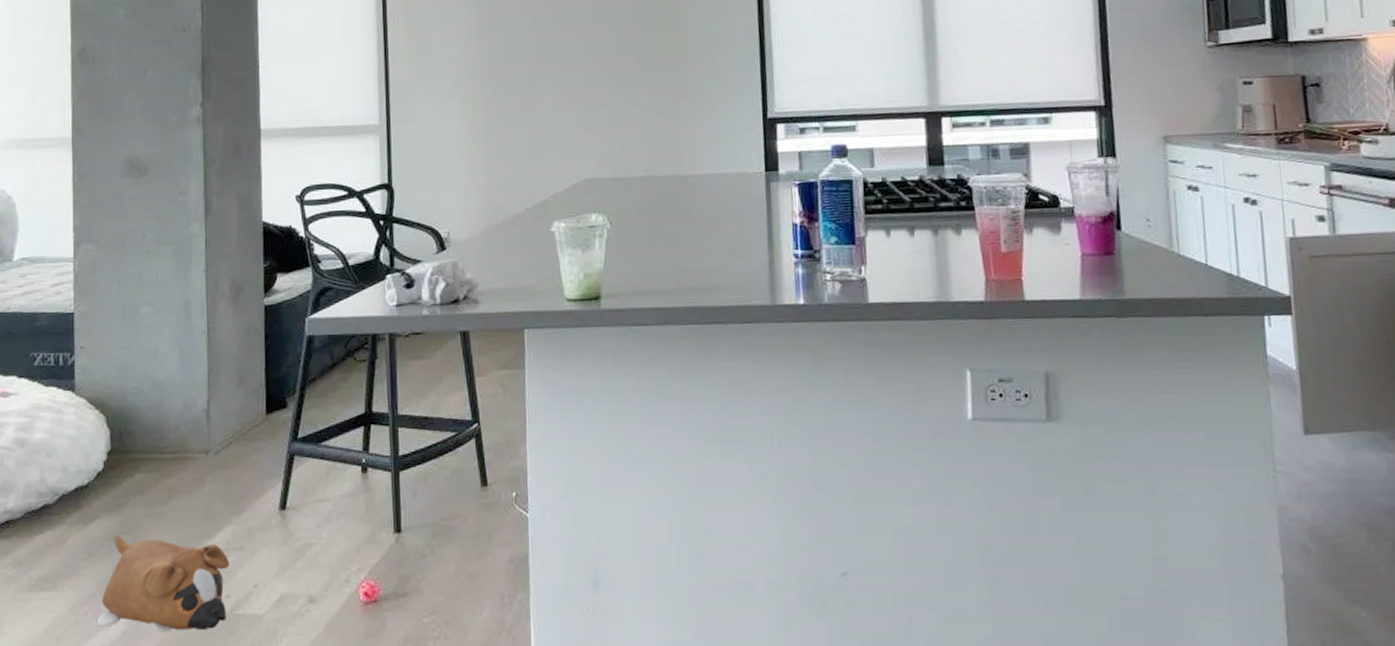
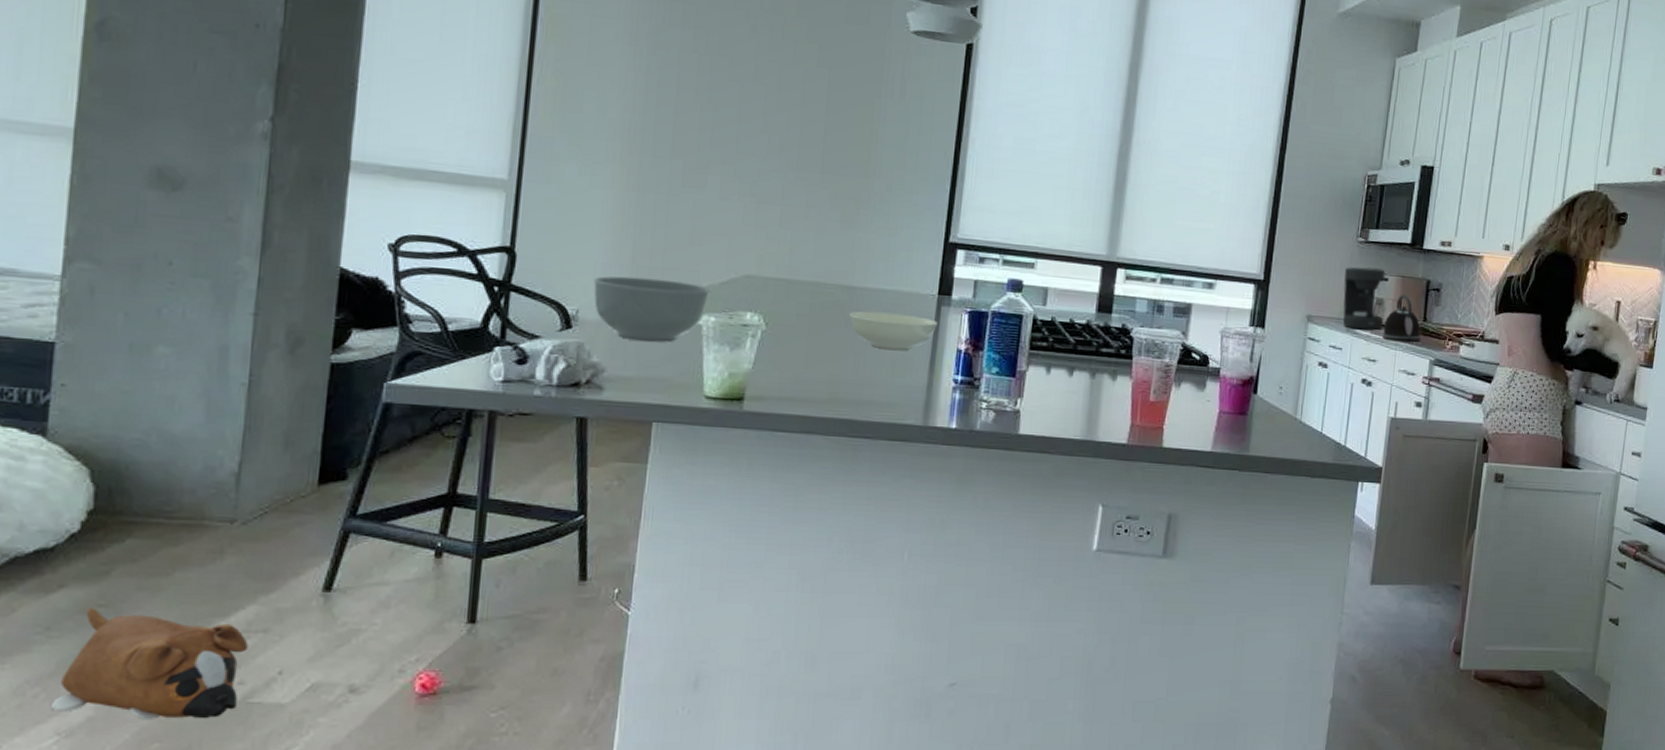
bowl: none [459,193,557,254] -> present [593,276,710,342]
bowl: none [683,195,769,233] -> present [848,311,937,351]
coffee maker: none [1198,72,1257,145] -> present [1343,267,1386,331]
kettle: none [1258,96,1308,151] -> present [1382,294,1421,343]

